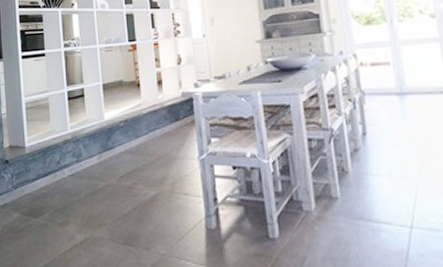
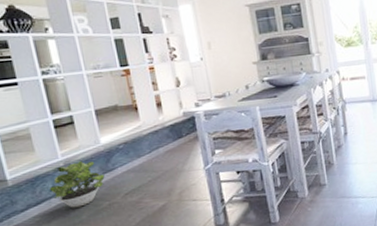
potted plant: none [57,135,104,185] -> present [50,160,105,208]

